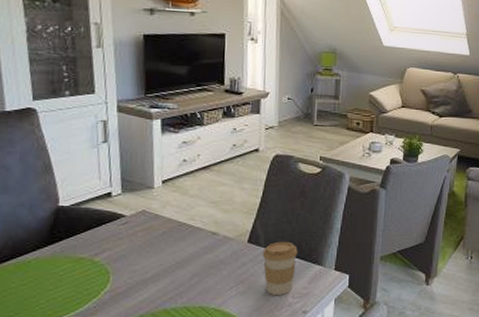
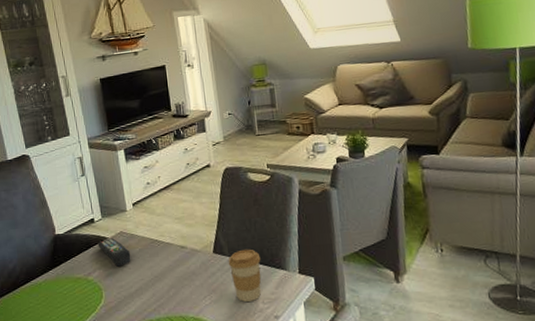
remote control: none [112,216,152,249] -> present [98,238,131,267]

